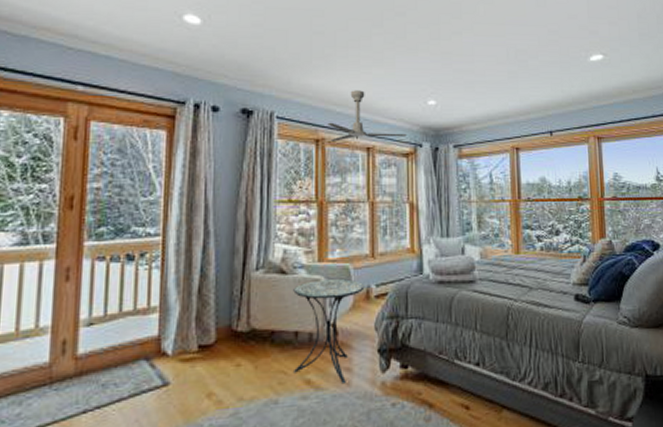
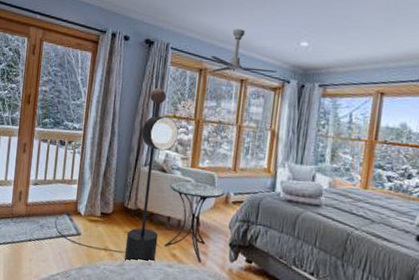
floor lamp: none [126,167,297,409] -> present [55,87,179,263]

